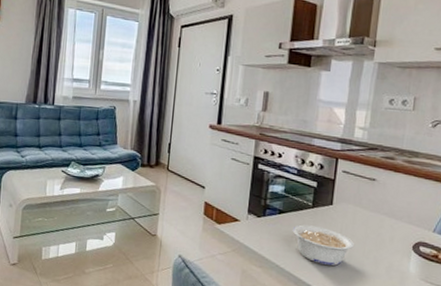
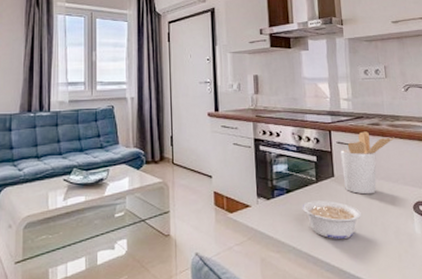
utensil holder: none [342,163,408,228] -> present [340,131,394,195]

